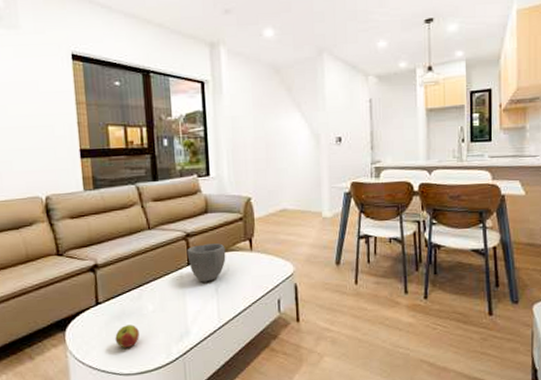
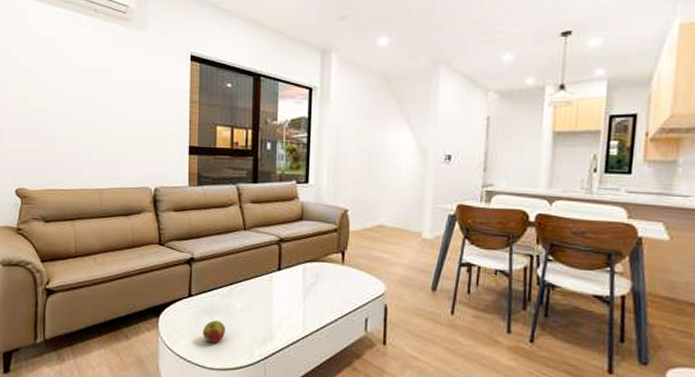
bowl: present [187,243,226,282] -> none [278,251,317,290]

